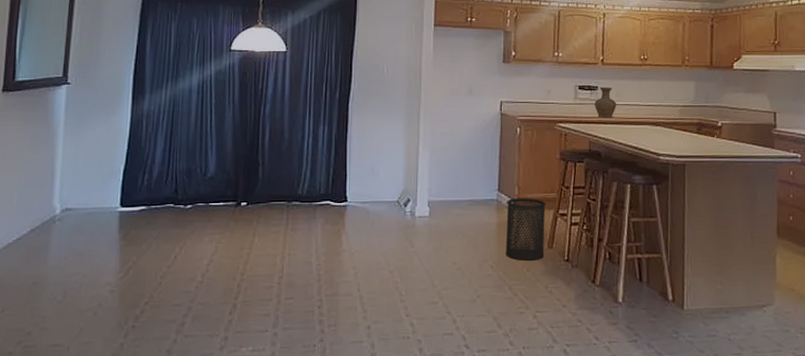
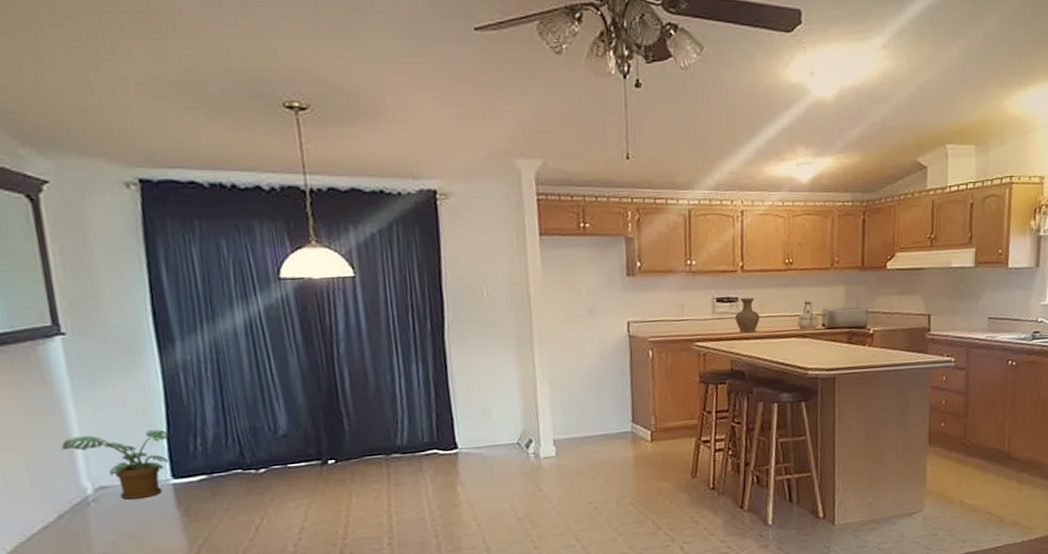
potted plant: none [46,165,126,221] -> present [61,429,170,500]
trash can: present [505,198,547,261] -> none [642,426,688,494]
kettle: none [650,93,671,120] -> present [797,301,819,331]
toaster: none [672,100,717,122] -> present [821,307,869,330]

